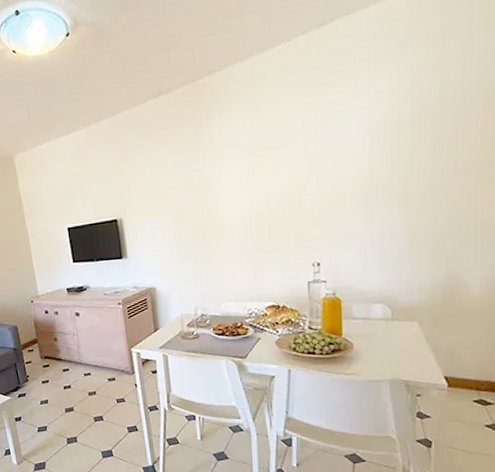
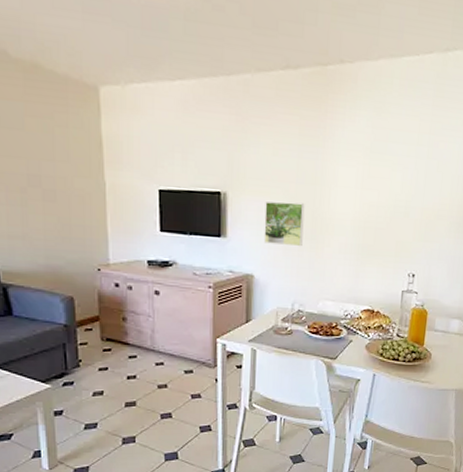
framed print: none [157,214,197,257] -> present [263,201,305,247]

